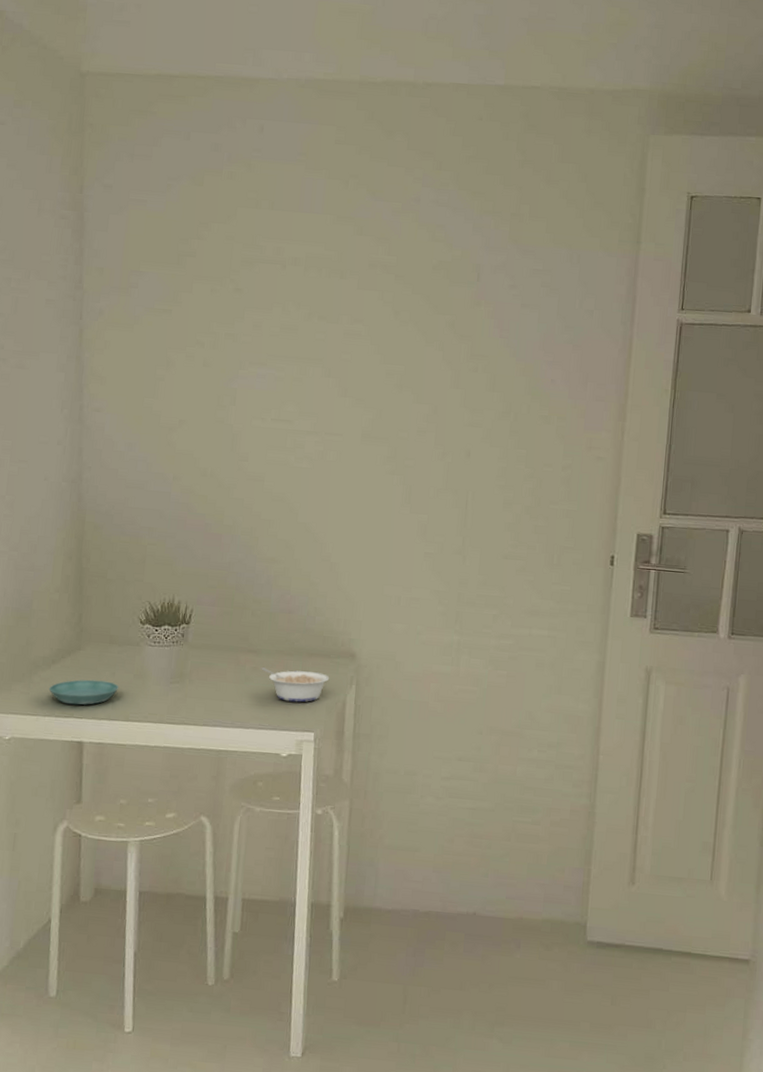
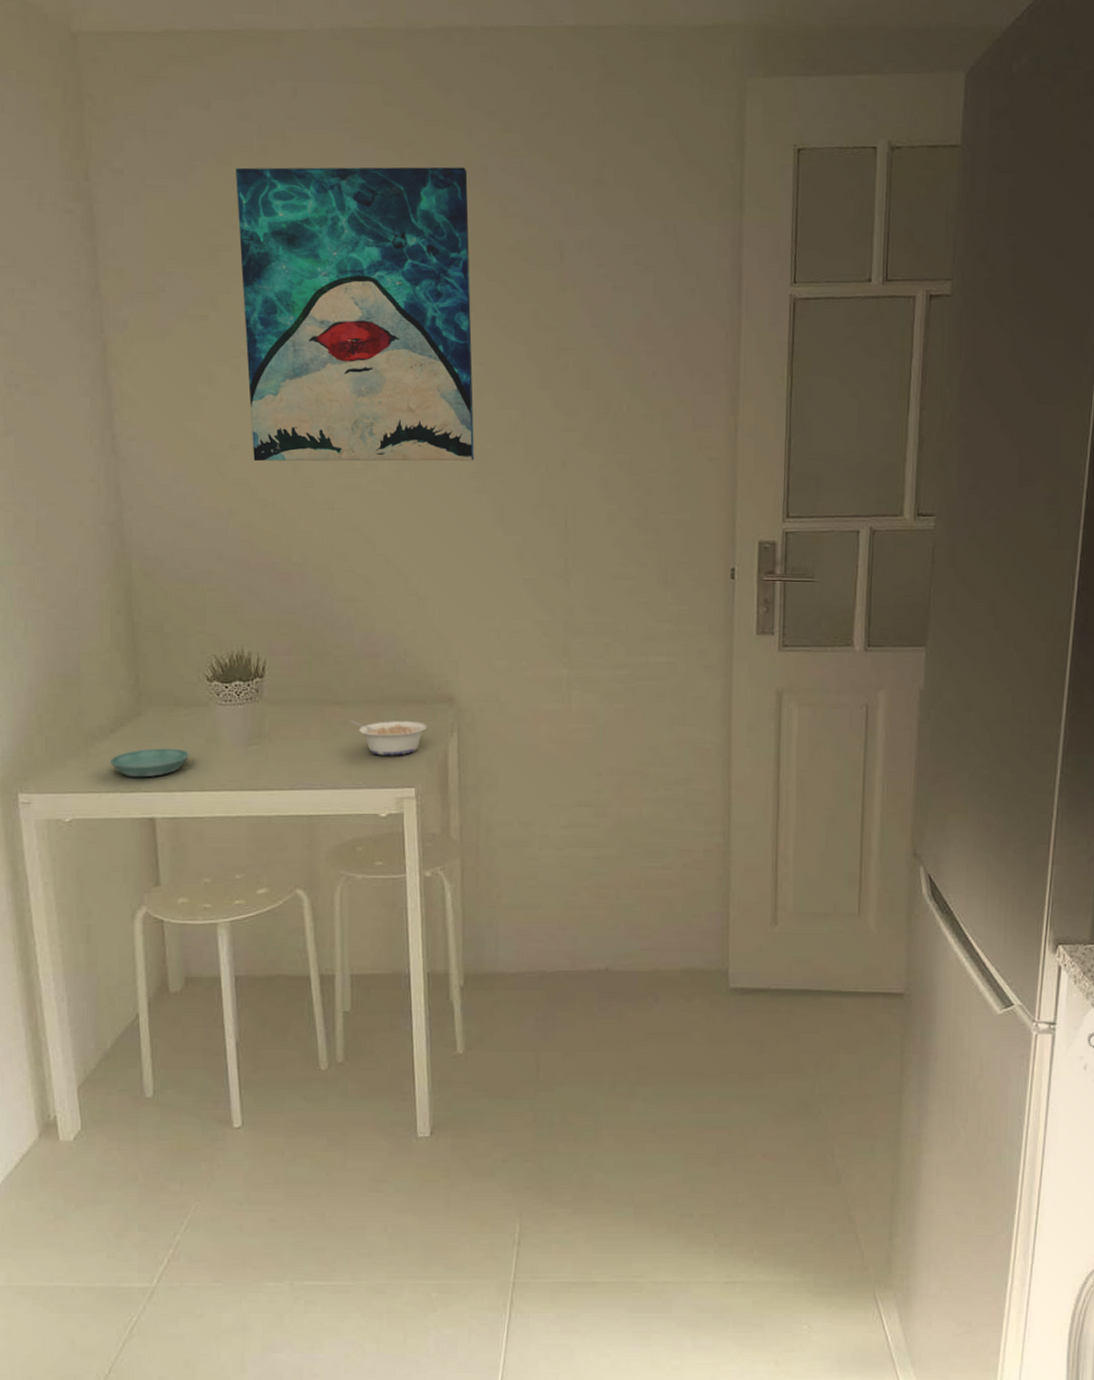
wall art: none [198,188,403,447] -> present [236,166,474,462]

